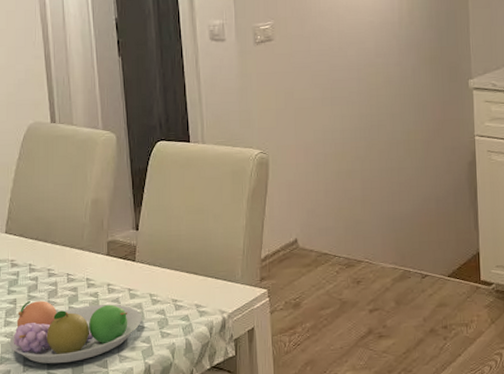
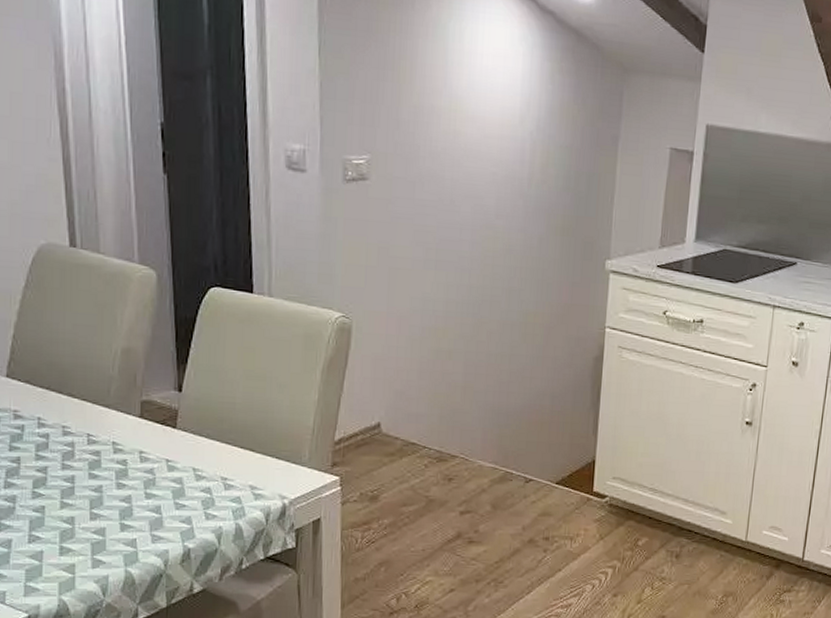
fruit bowl: present [9,301,142,364] -> none [11,462,183,538]

